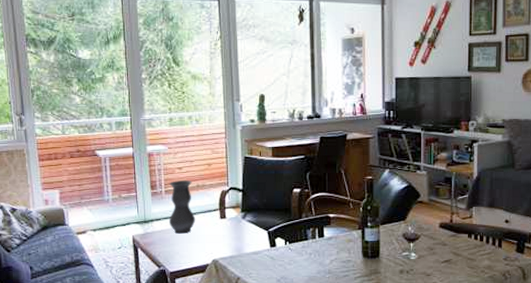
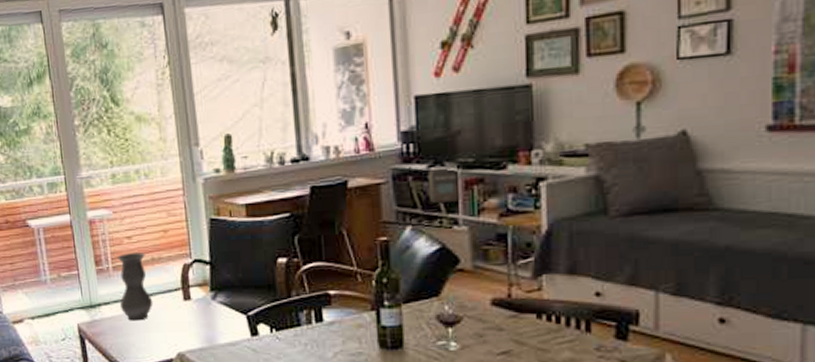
books: none [402,129,422,155] -> present [429,167,460,204]

